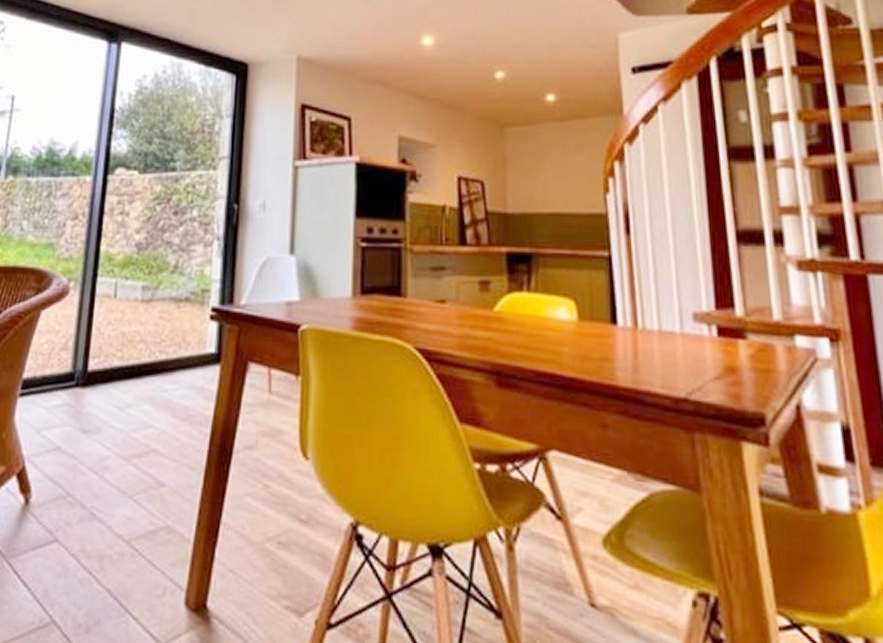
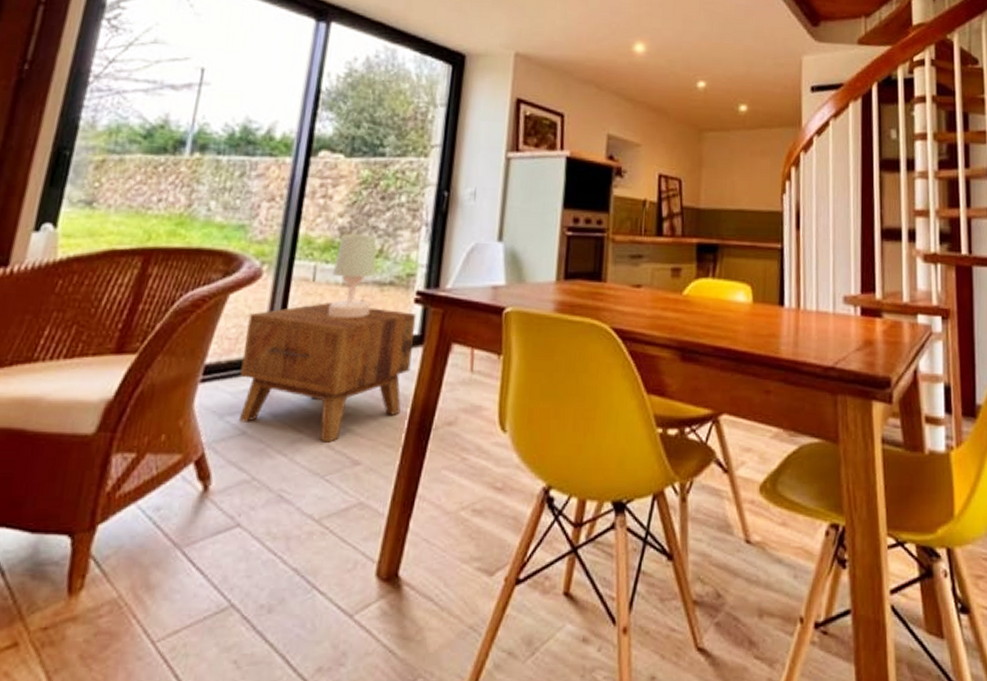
side table: none [53,319,213,462] -> present [238,303,417,443]
table lamp: none [129,251,172,335] -> present [328,235,376,319]

